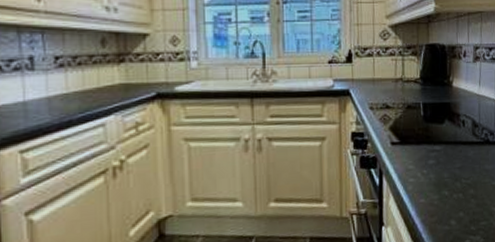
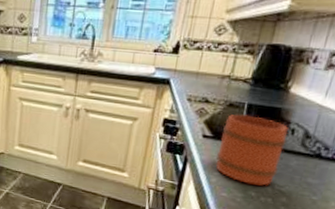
mug: none [407,114,461,184] -> present [215,114,289,186]

